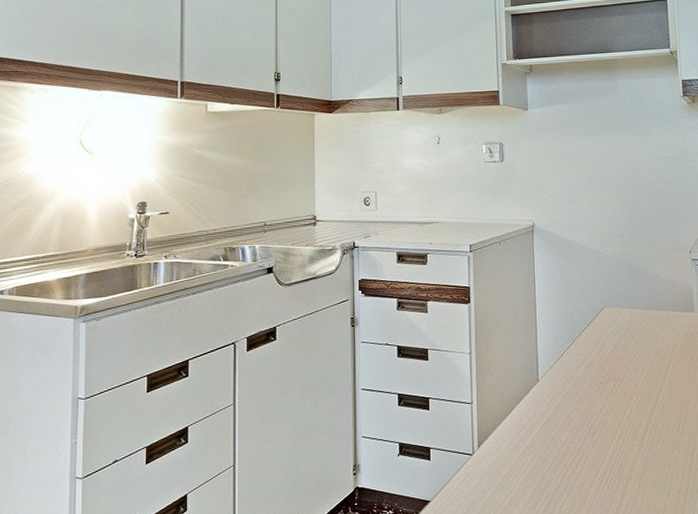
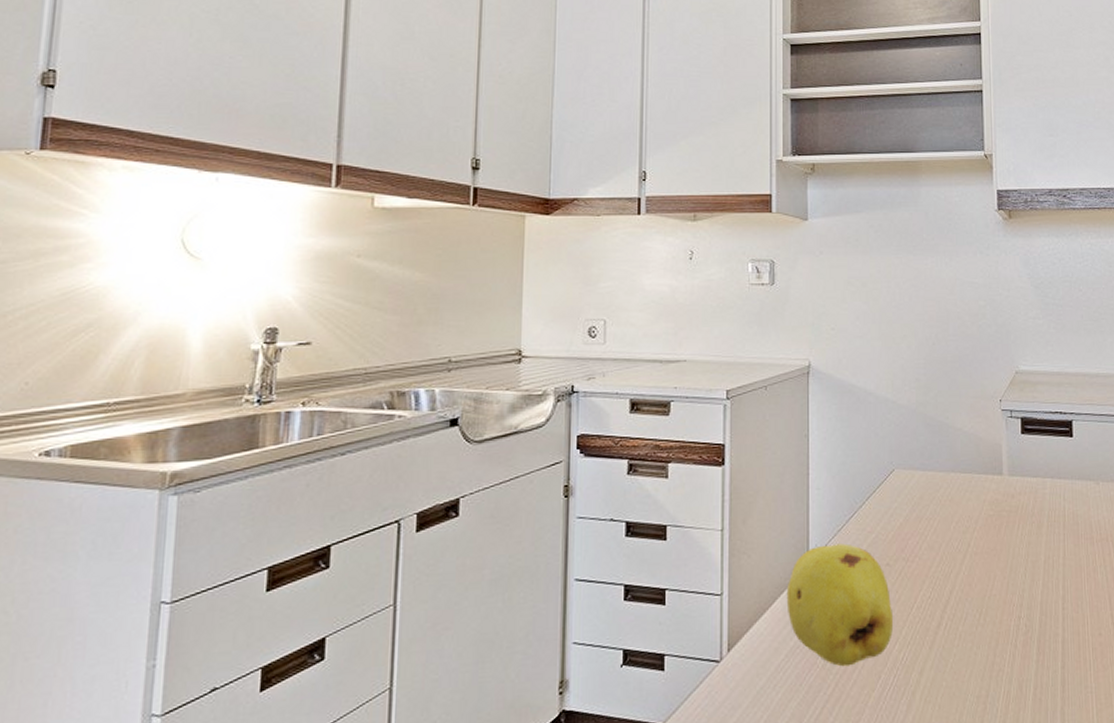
fruit: none [522,365,608,462] -> present [786,543,894,667]

